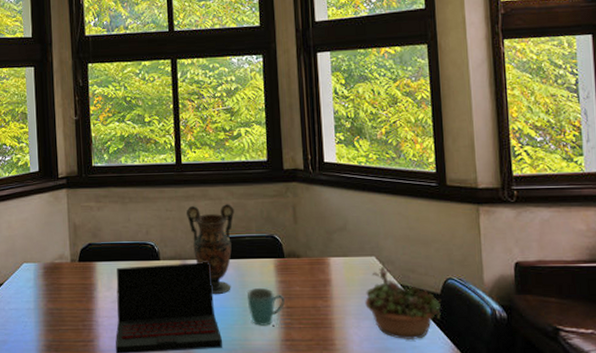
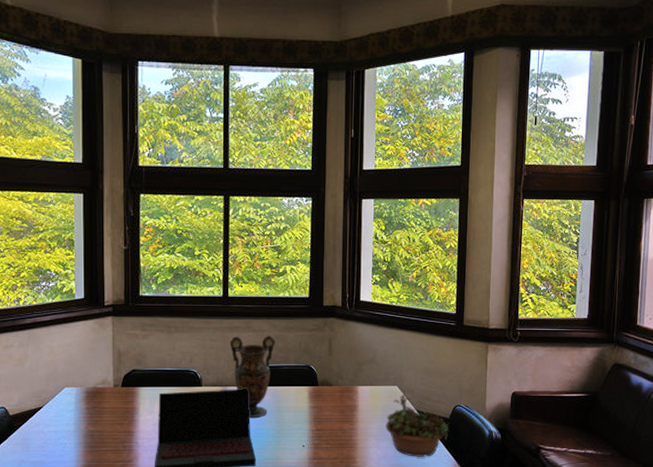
mug: present [246,287,285,326] -> none [281,412,315,446]

